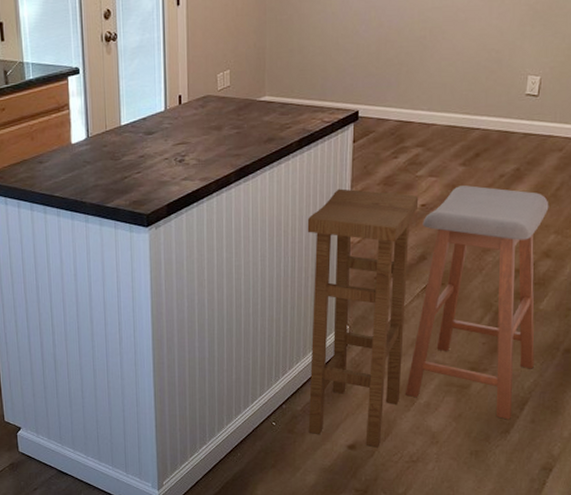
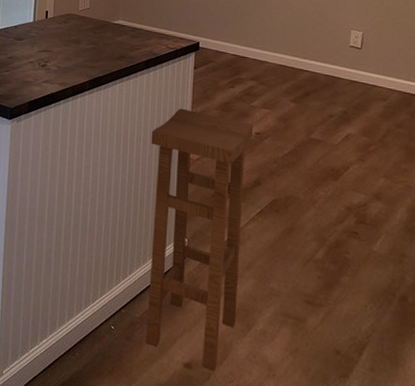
stool: present [406,185,549,420] -> none [242,120,377,364]

